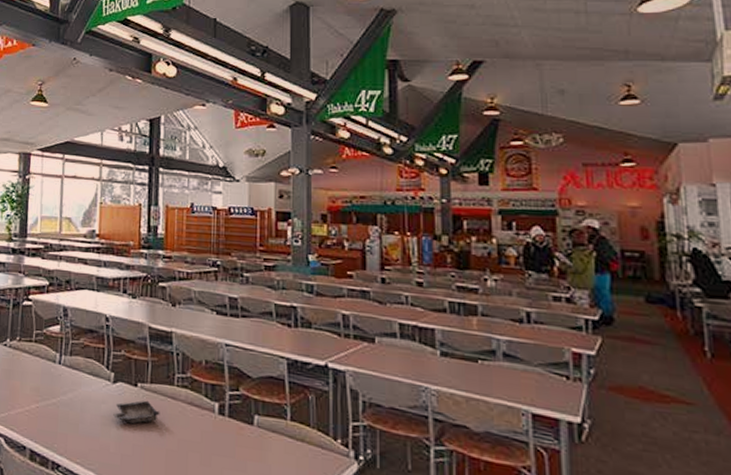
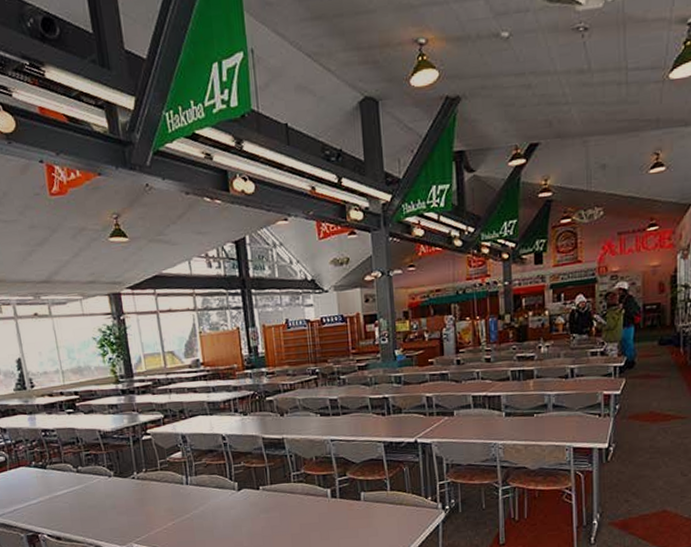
tray: present [113,400,160,424] -> none [242,499,282,521]

